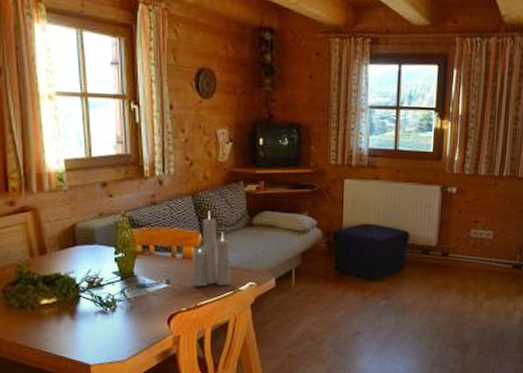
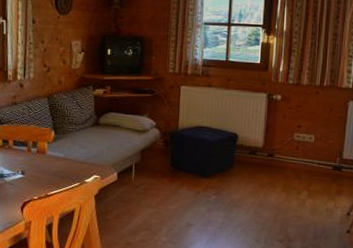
candle: present [192,211,231,287] -> none [44,111,78,178]

